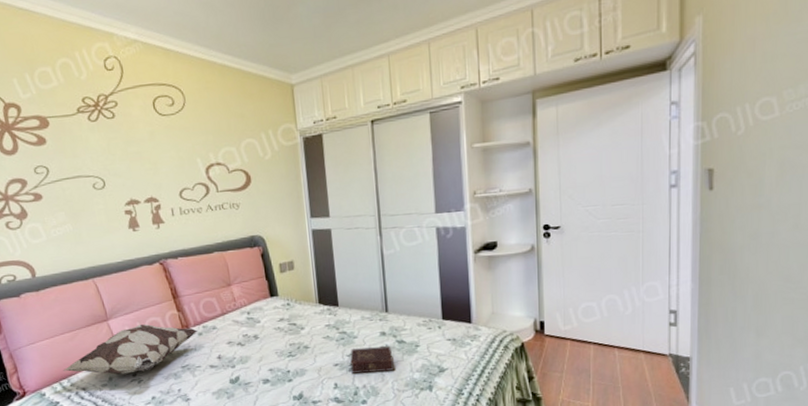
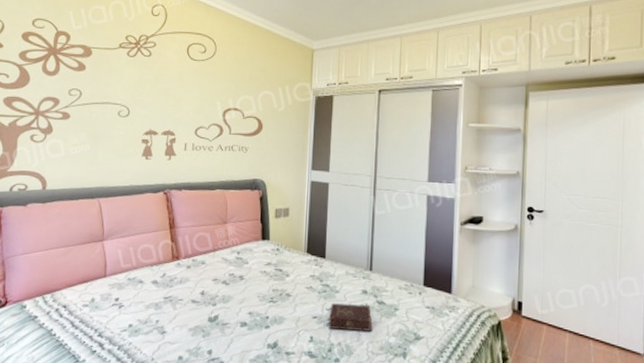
decorative pillow: present [63,324,197,374] -> none [49,250,186,297]

